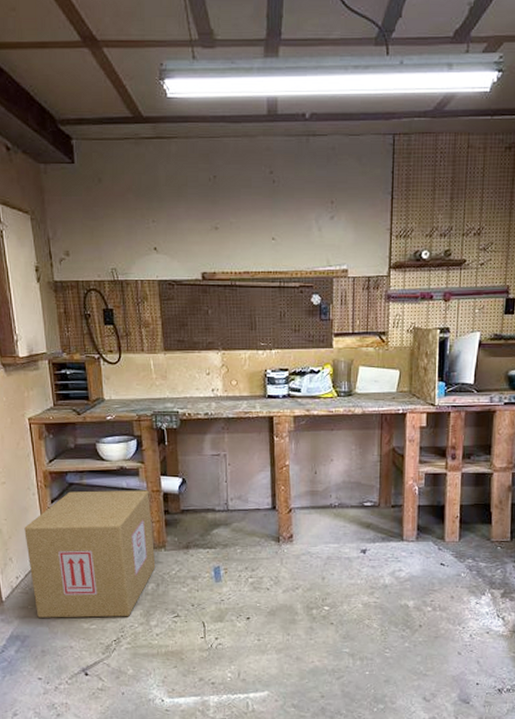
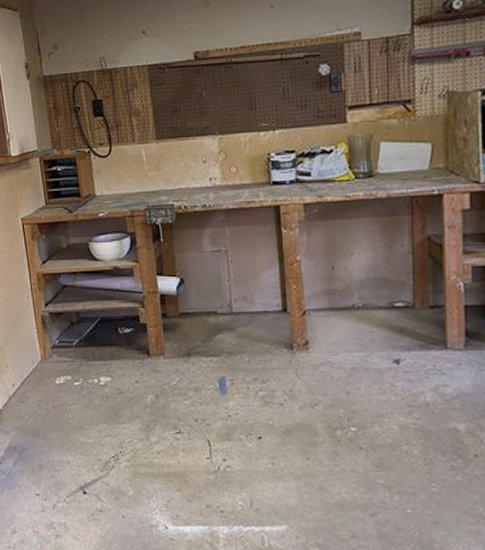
cardboard box: present [24,490,156,618] -> none [19,292,155,432]

